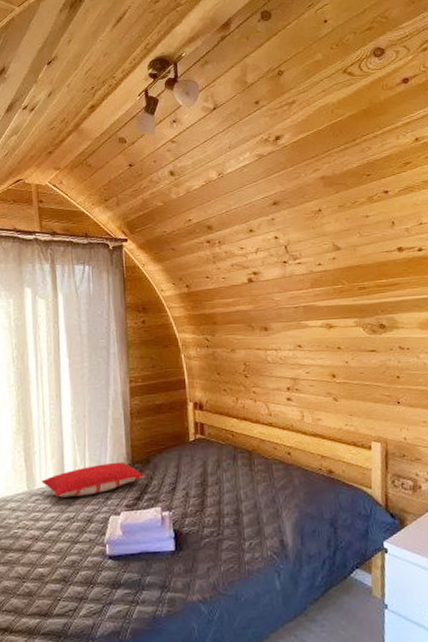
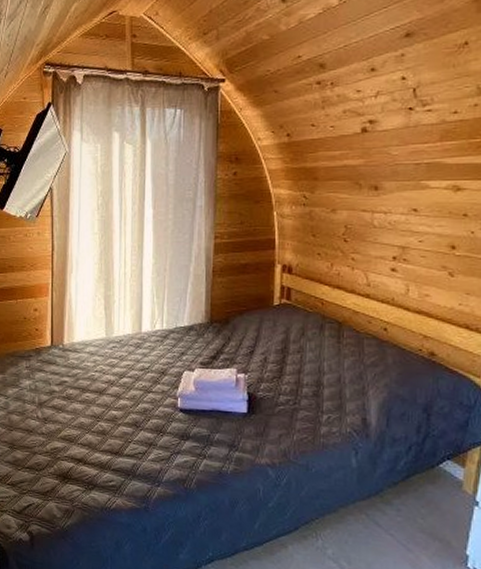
pillow: present [42,461,146,498] -> none [119,319,224,349]

